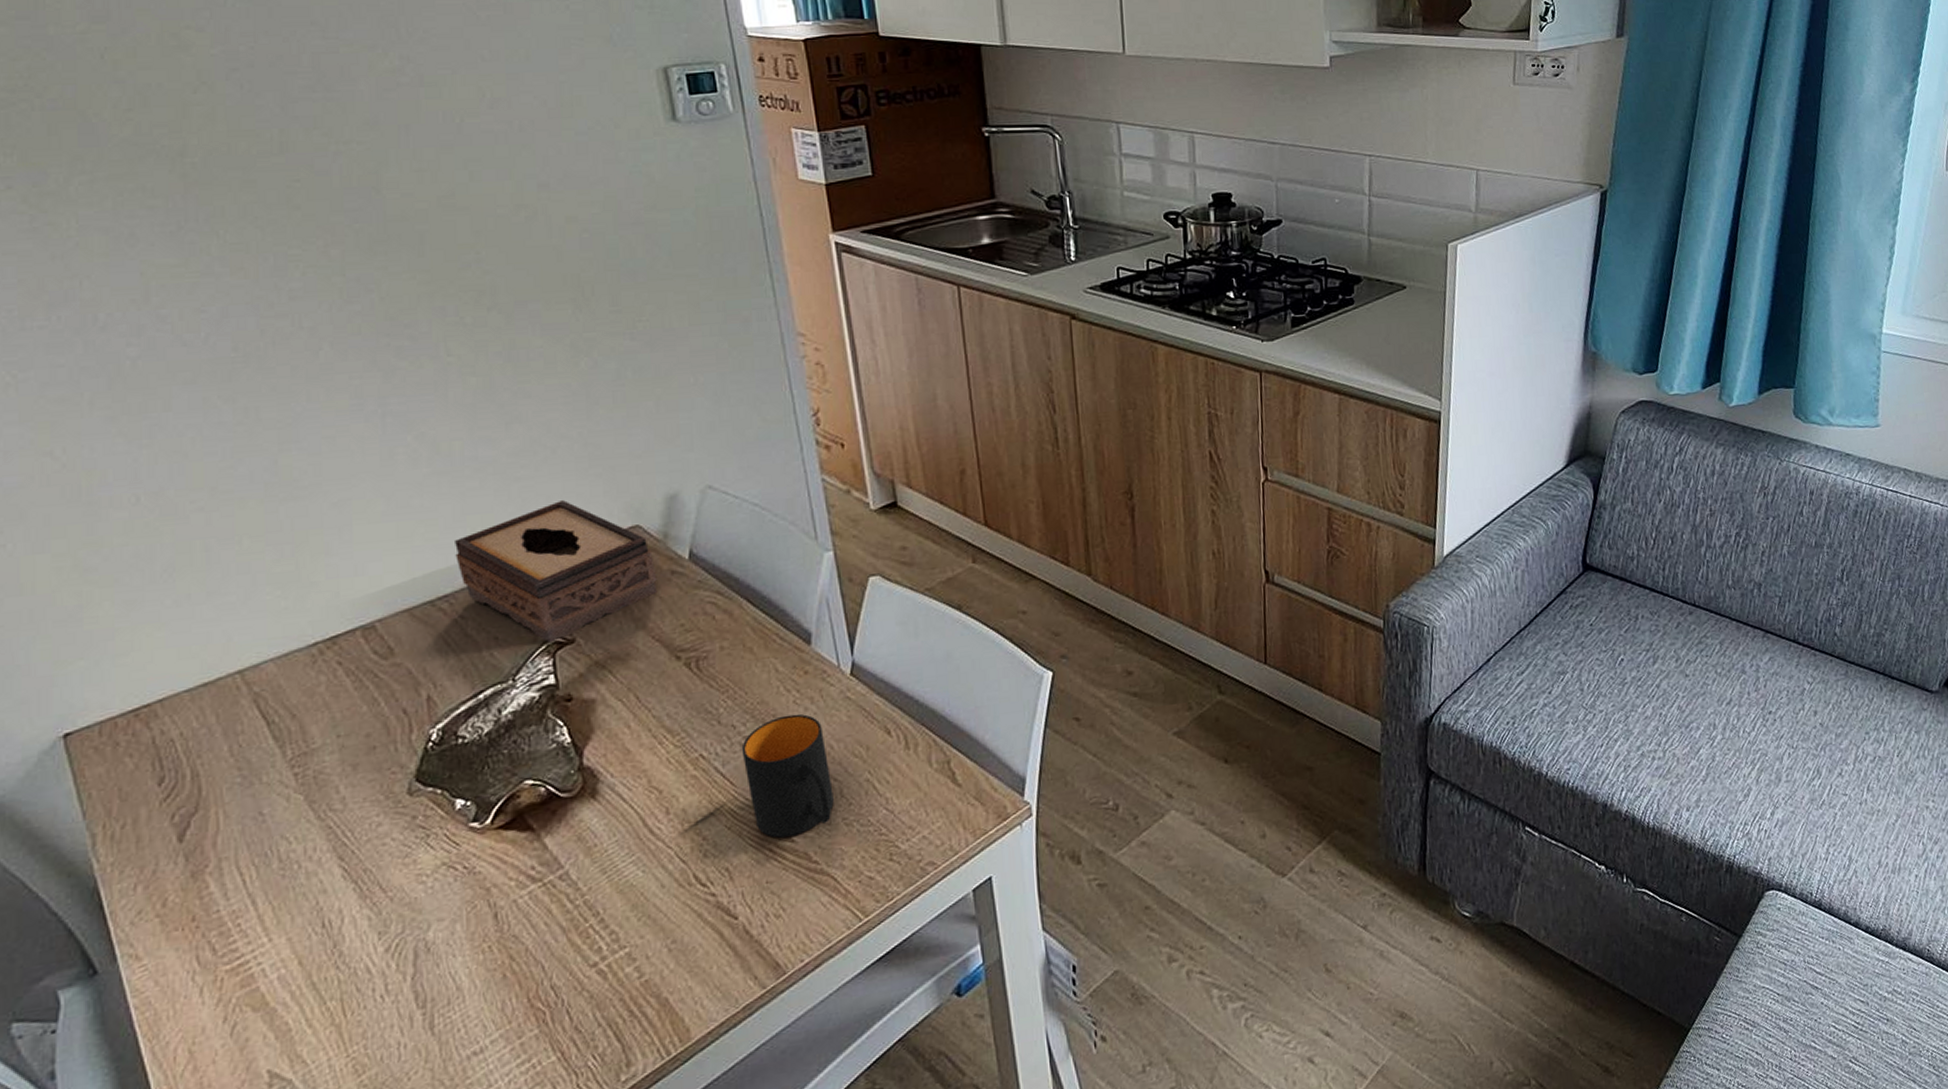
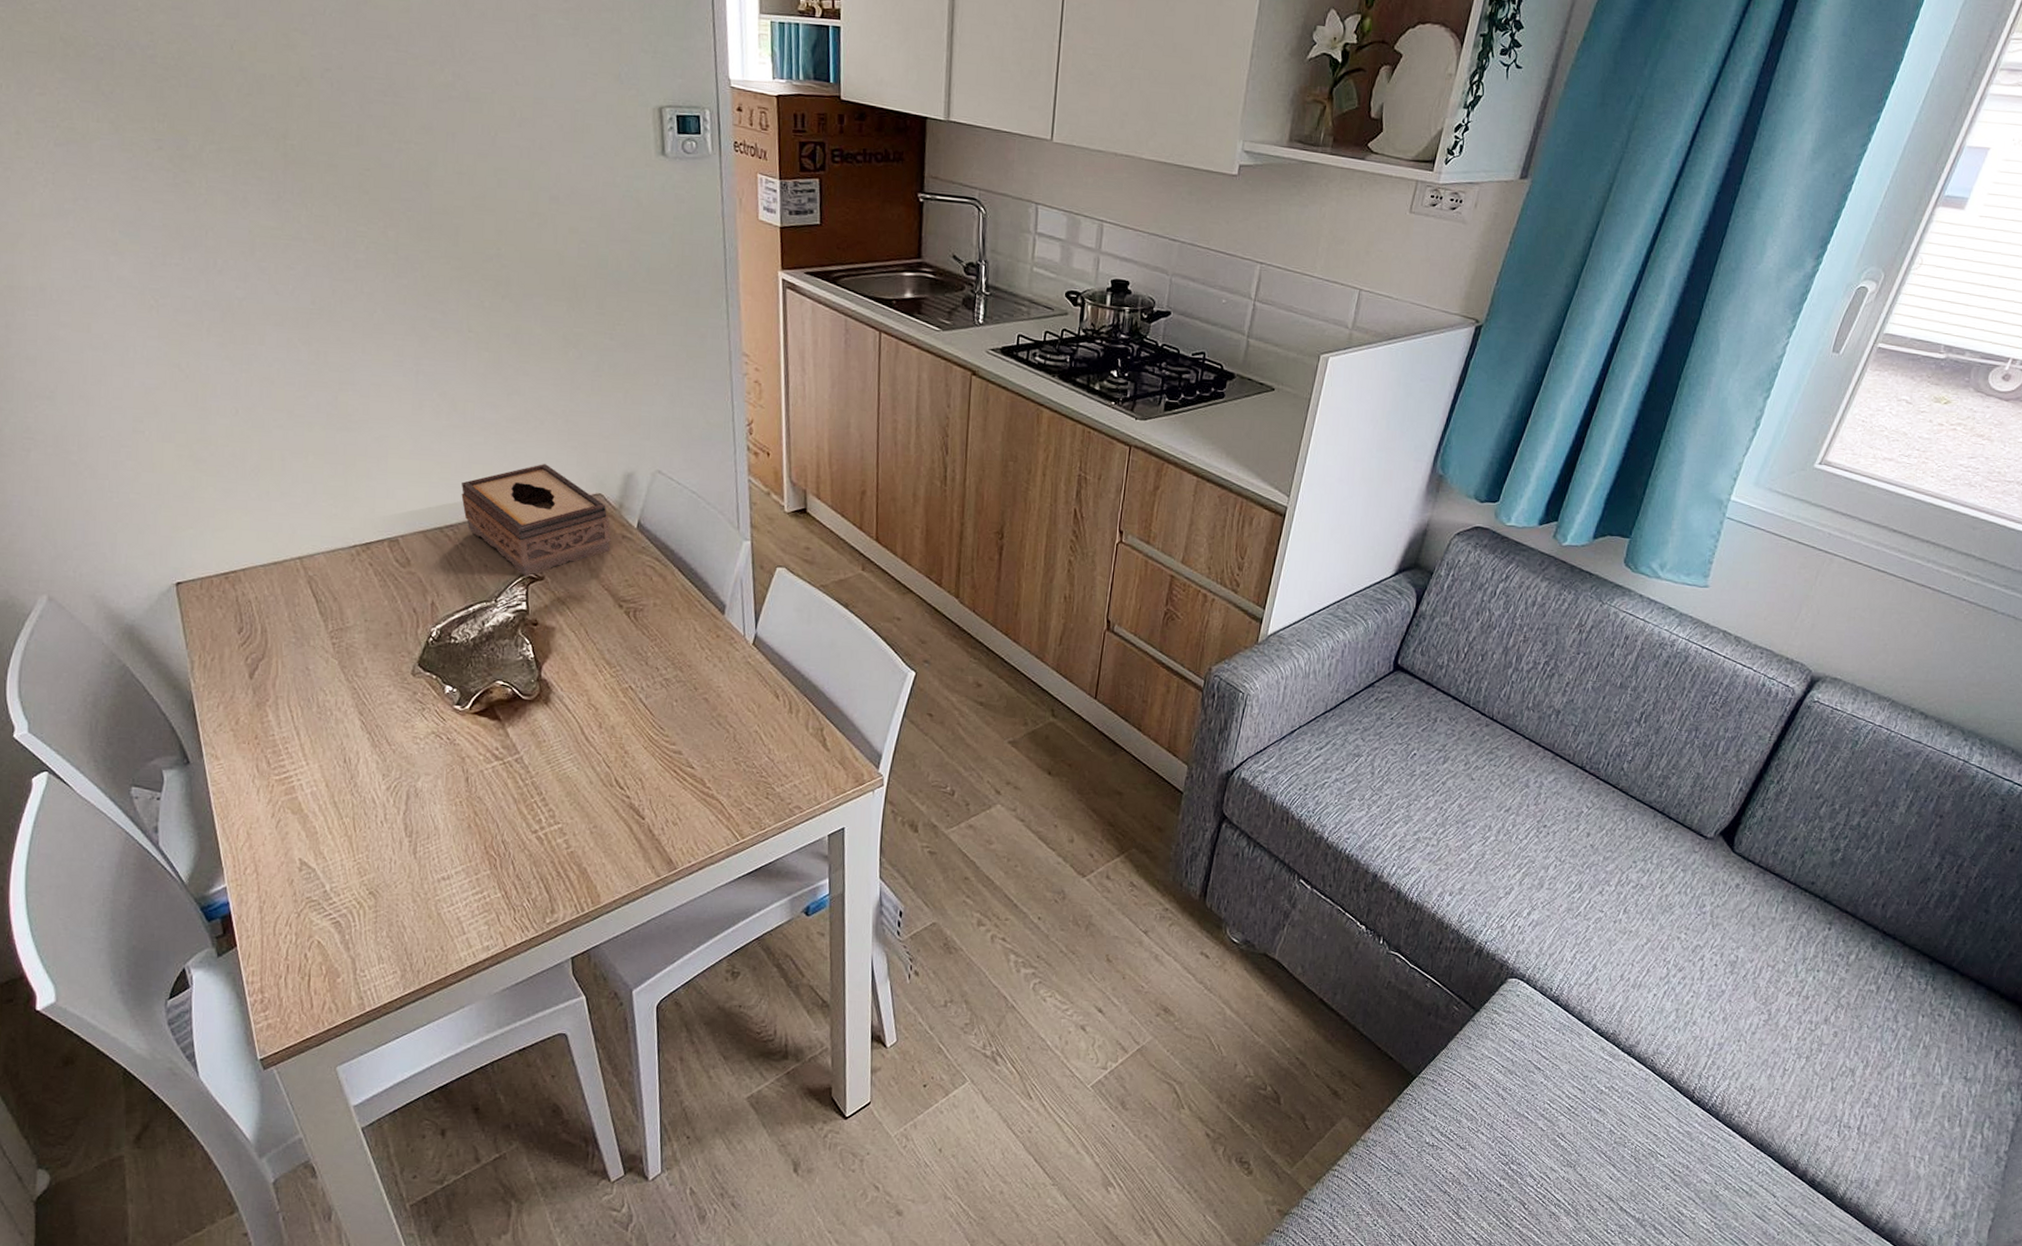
mug: present [741,714,834,838] -> none [661,667,729,764]

